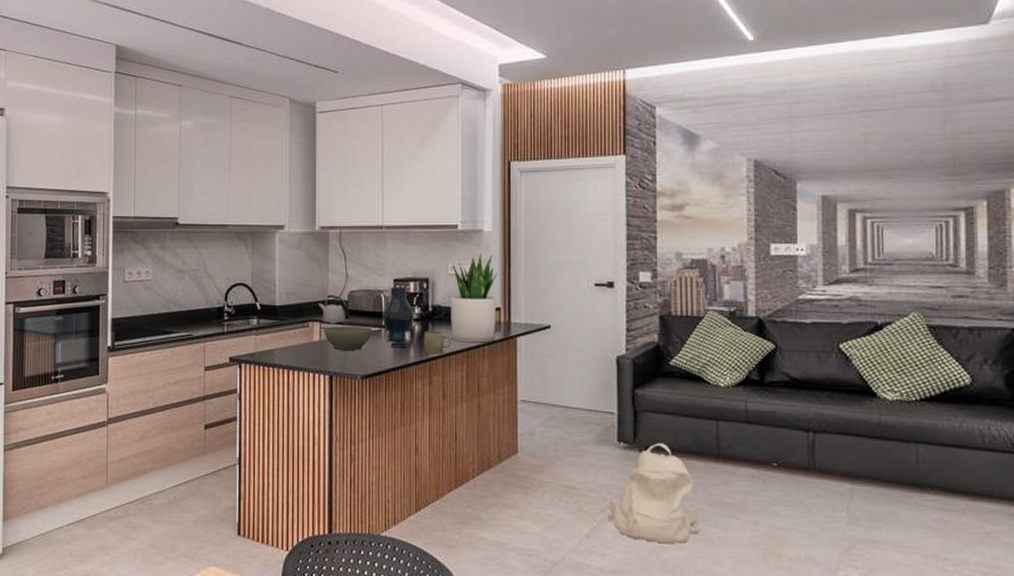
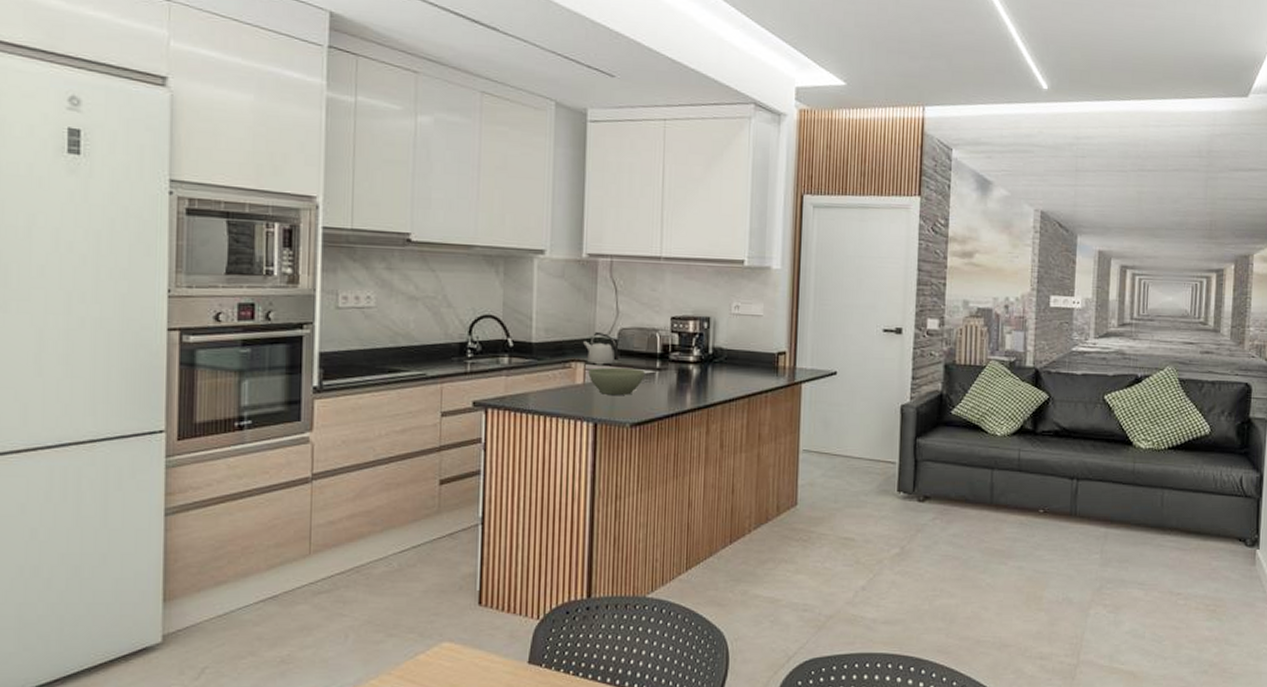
vase: present [381,287,415,348] -> none [656,325,694,394]
mug: present [423,330,452,354] -> none [701,374,733,401]
planter: present [451,253,497,344] -> none [732,292,784,390]
backpack: present [606,443,701,544] -> none [883,492,971,591]

